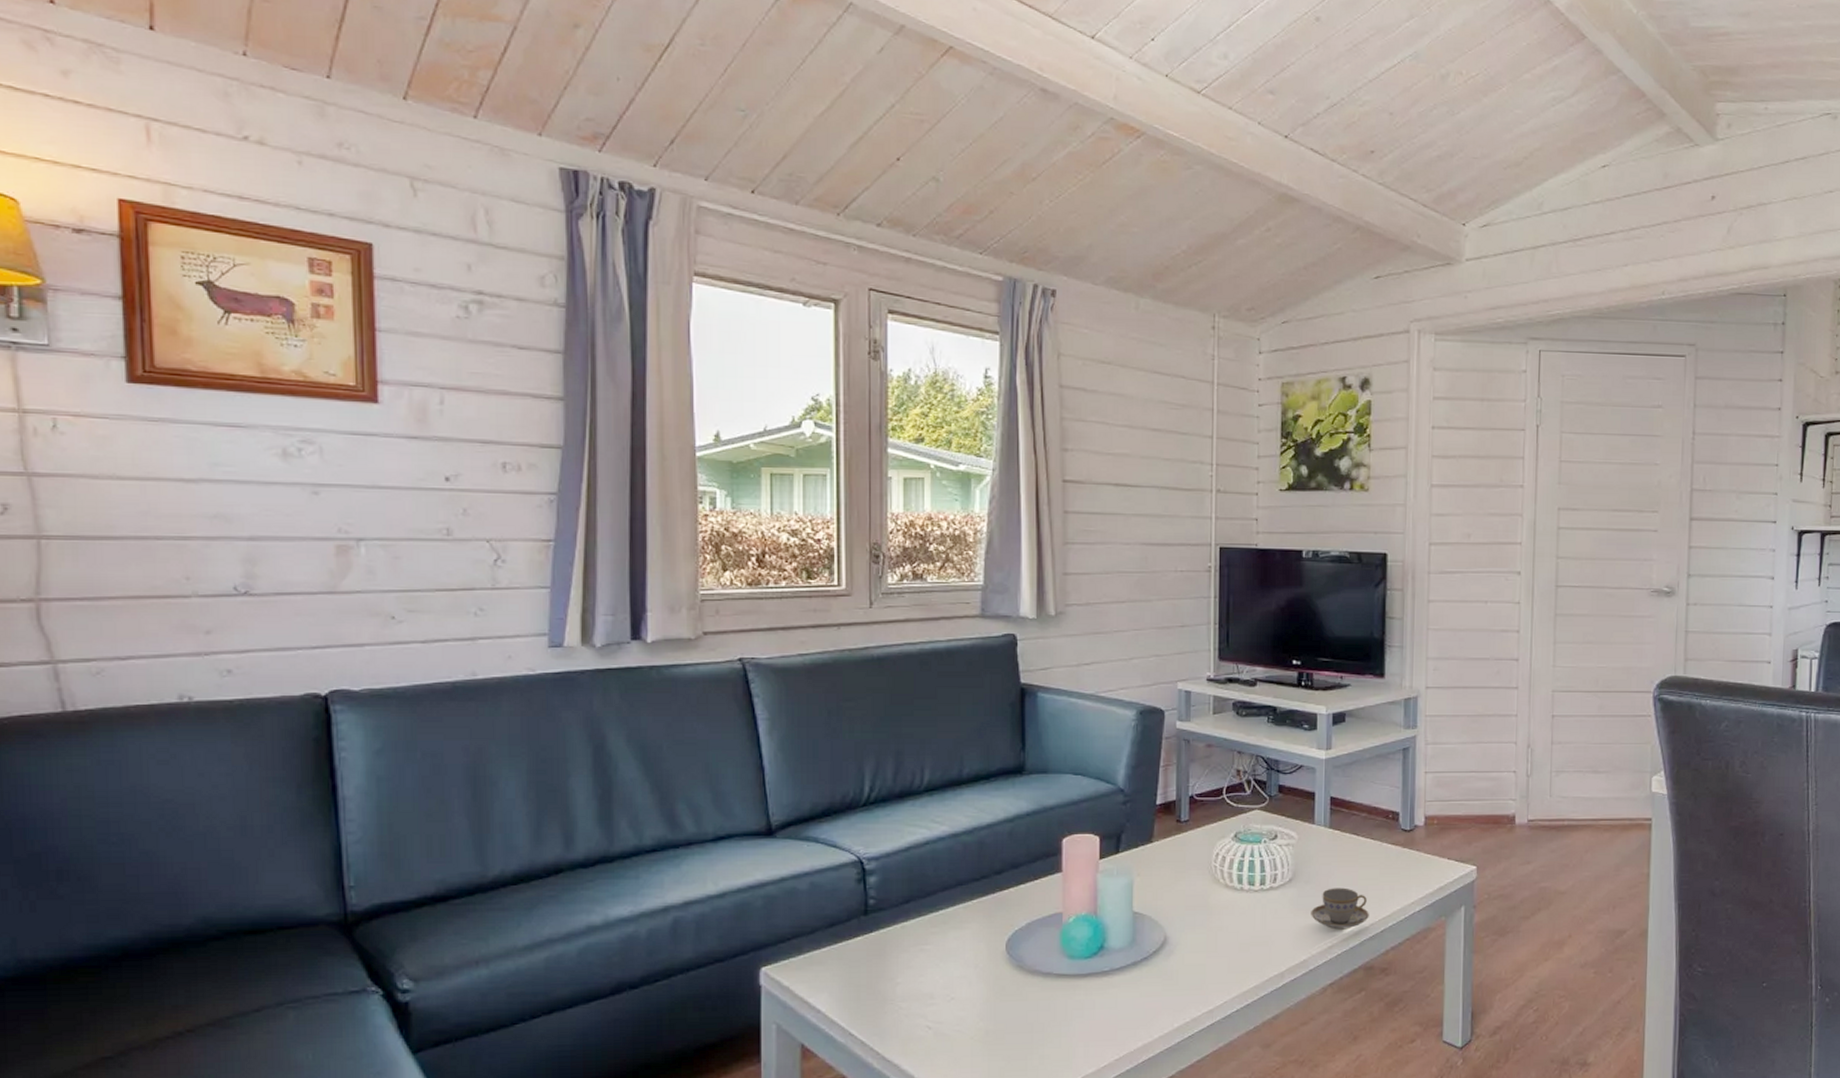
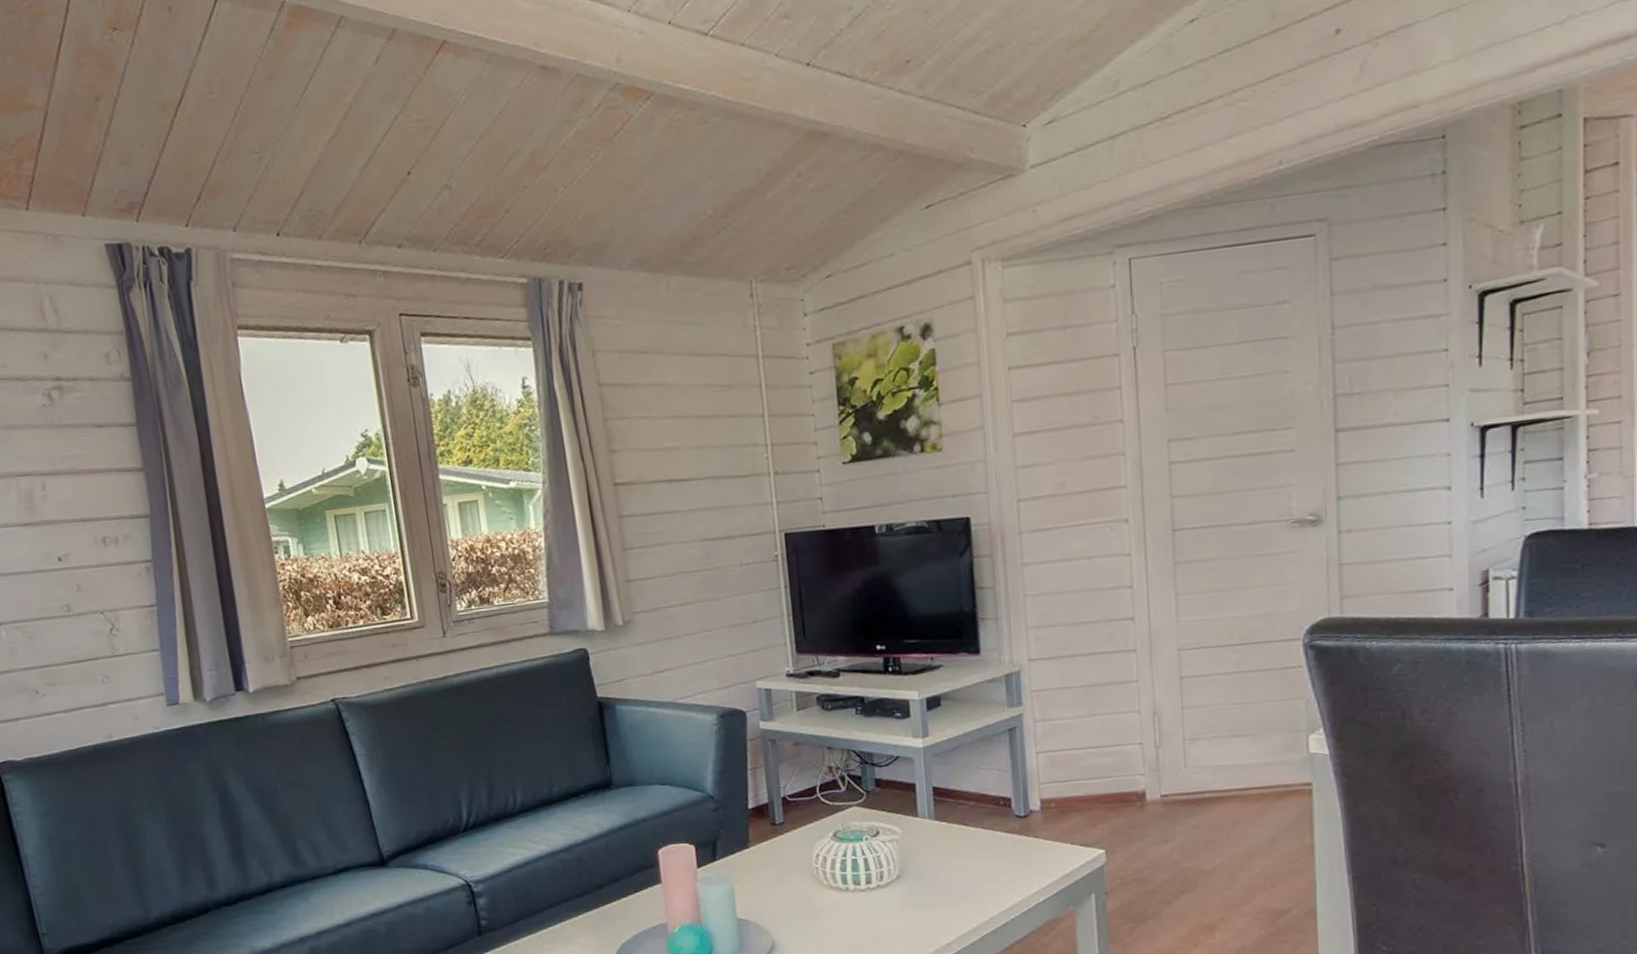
teacup: present [1311,887,1369,930] -> none [923,881,988,926]

